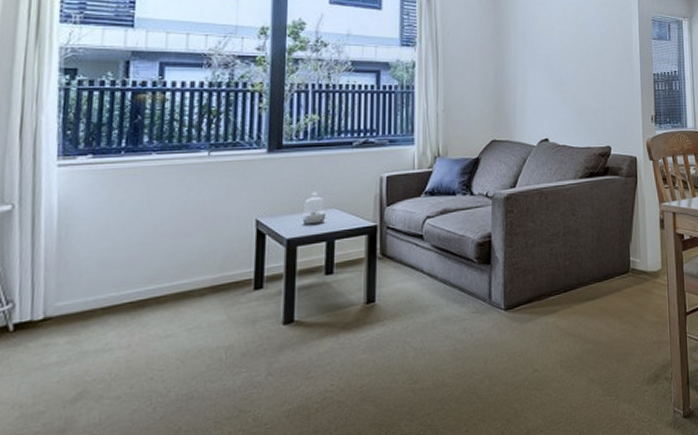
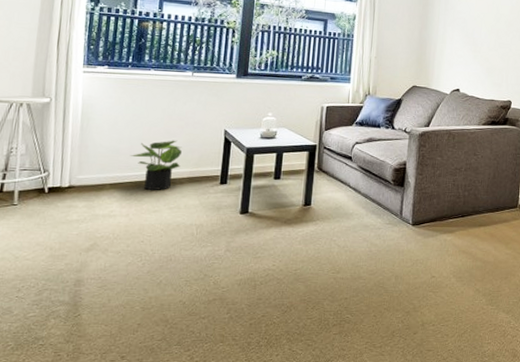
potted plant: none [130,240,200,311] -> present [131,140,182,191]

